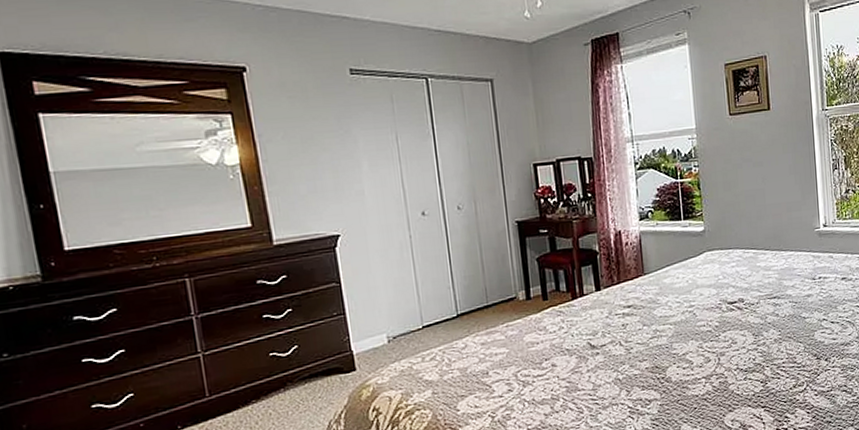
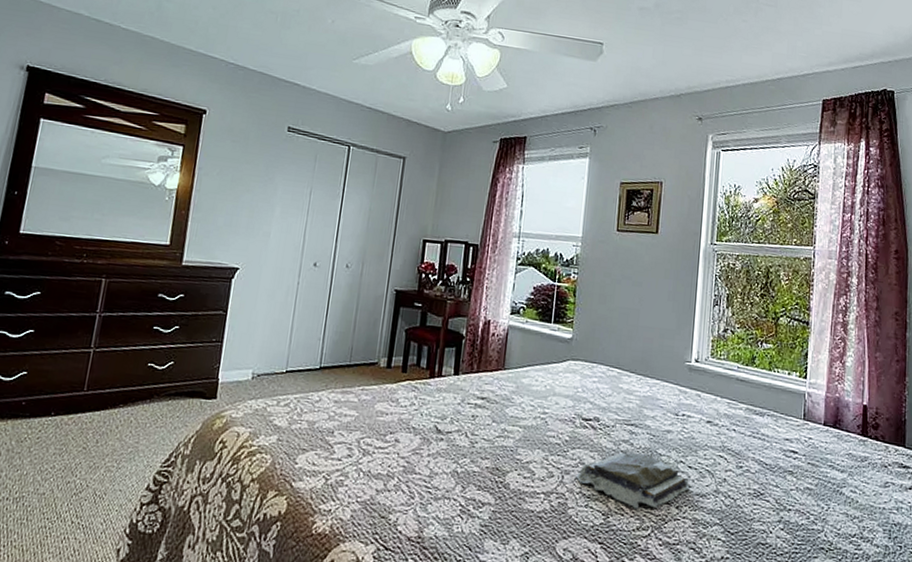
book: none [727,312,835,370] -> present [572,439,690,509]

